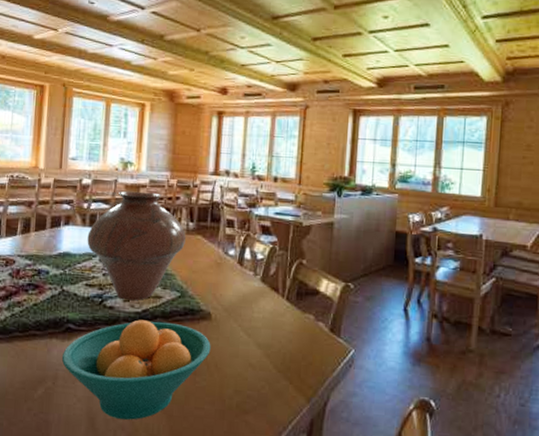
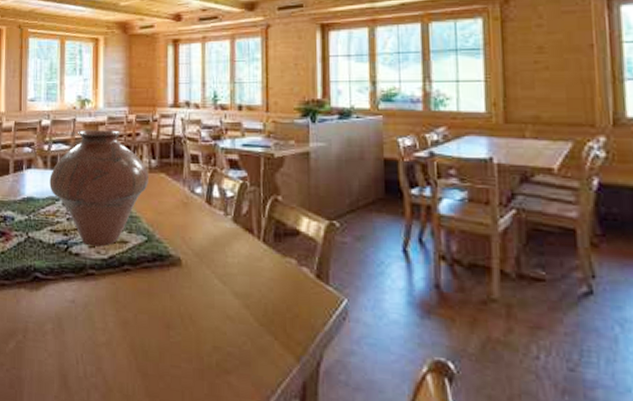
fruit bowl: present [61,319,211,420] -> none [30,267,183,378]

